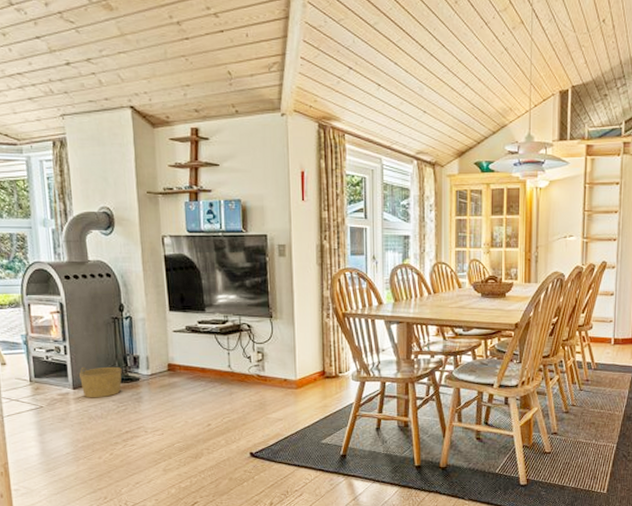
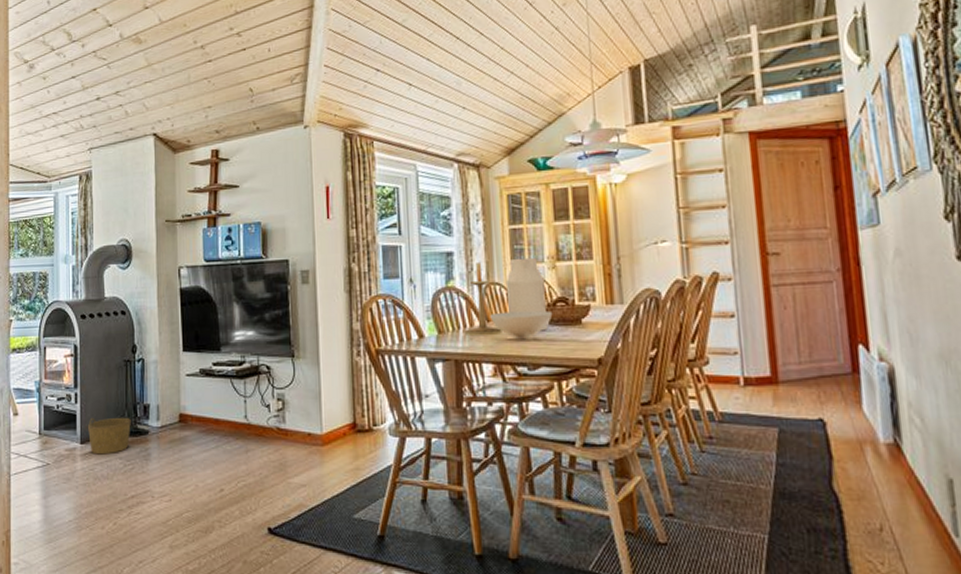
candlestick: none [415,238,445,305] -> present [464,254,502,337]
bowl: none [436,286,485,307] -> present [490,310,553,339]
water jug: none [450,243,481,302] -> present [505,257,549,331]

